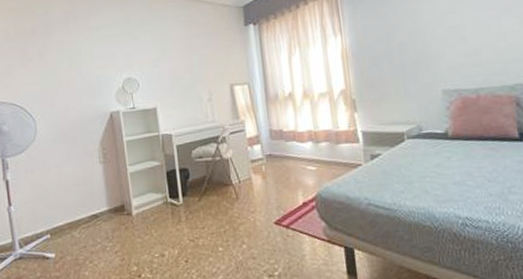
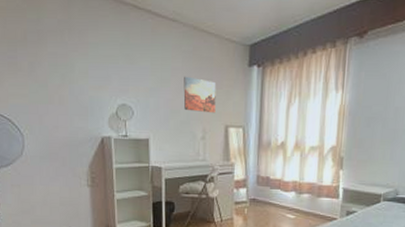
wall art: none [184,43,219,76] -> present [183,76,216,114]

